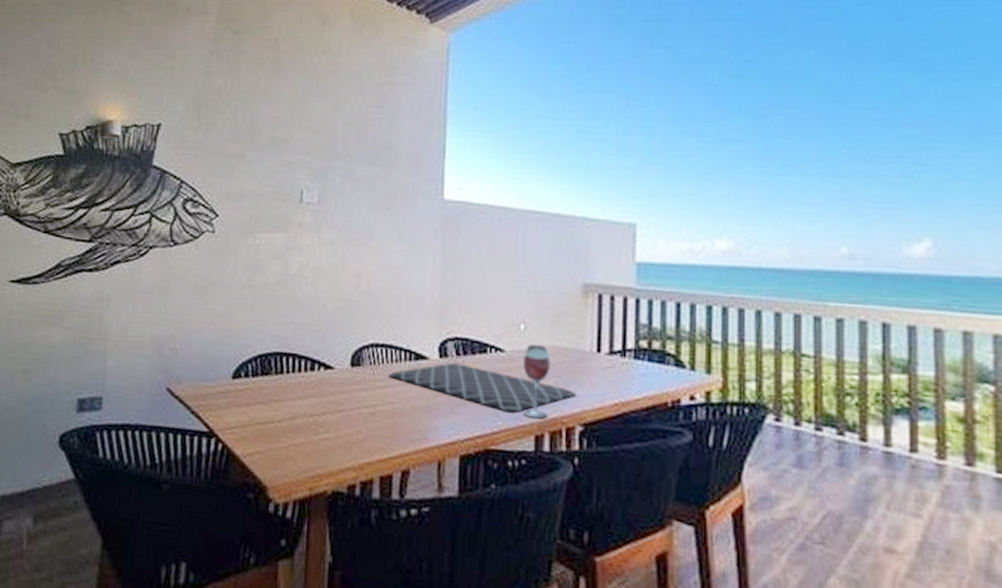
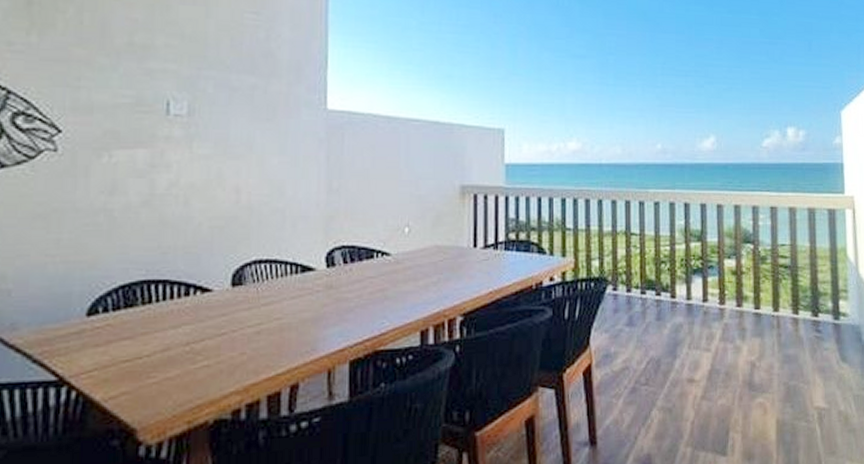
placemat: present [389,362,577,413] -> none [274,271,457,313]
wineglass: present [523,344,551,419] -> none [408,246,433,315]

